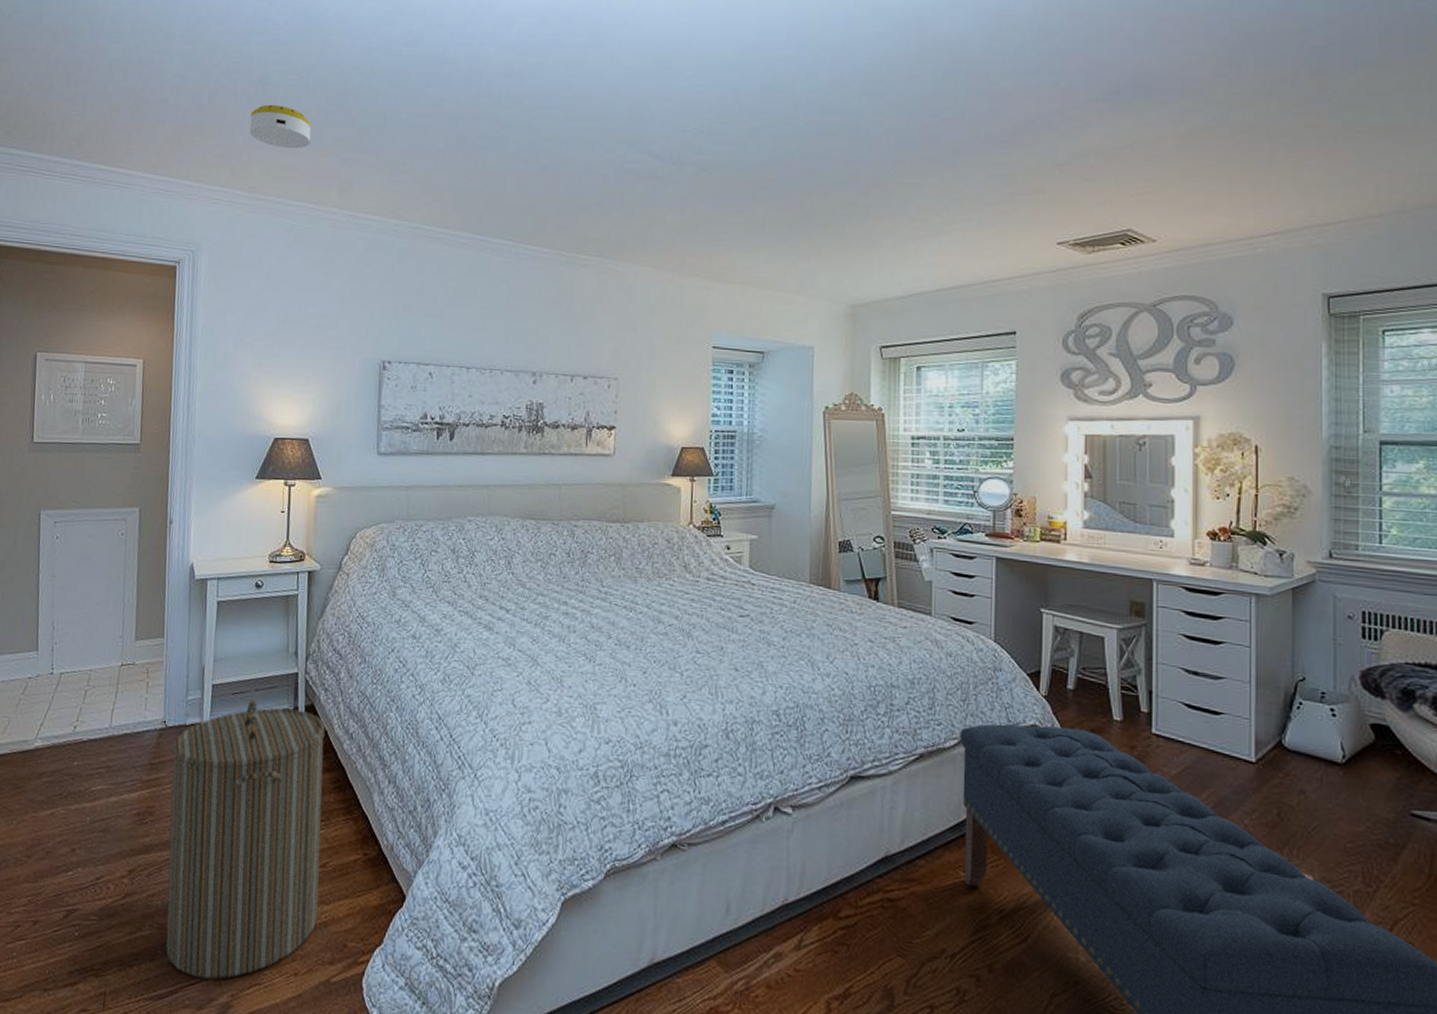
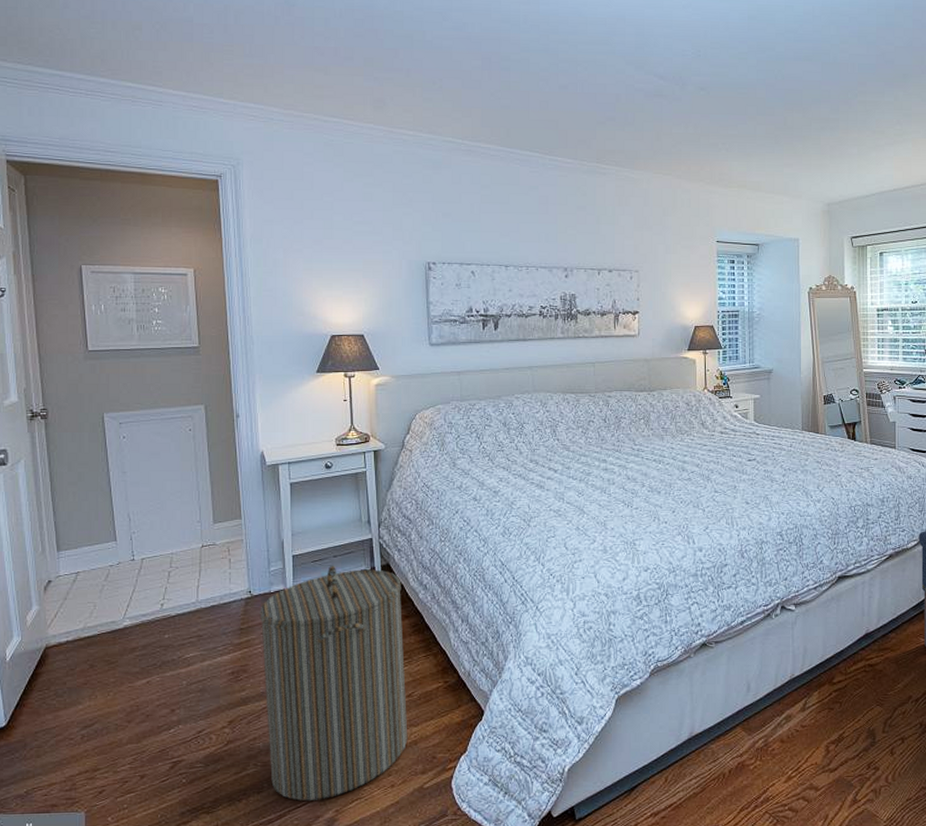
smoke detector: present [249,104,311,149] -> none [279,25,341,68]

